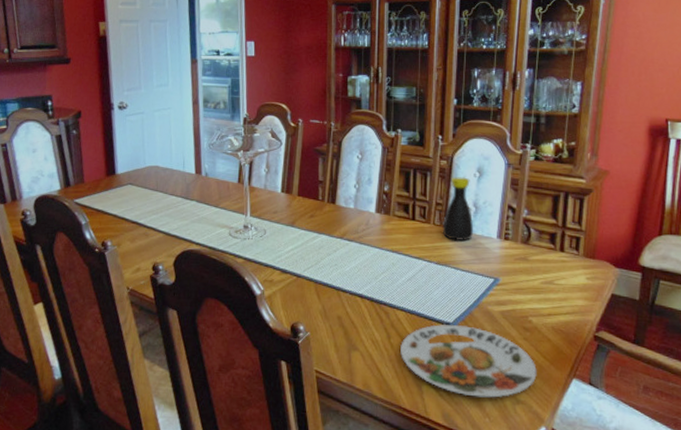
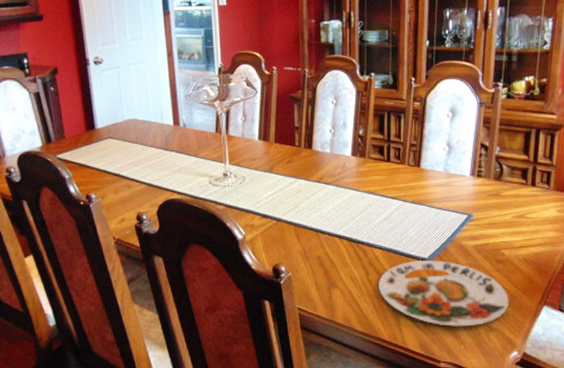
bottle: present [443,177,473,241] -> none [417,118,447,179]

